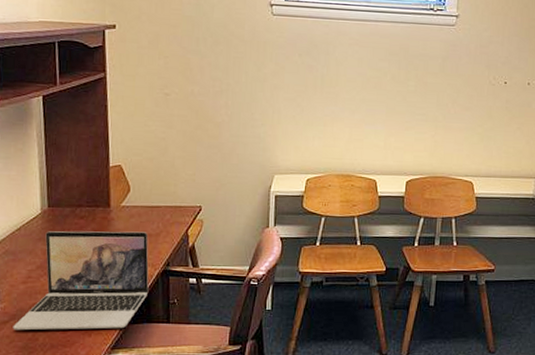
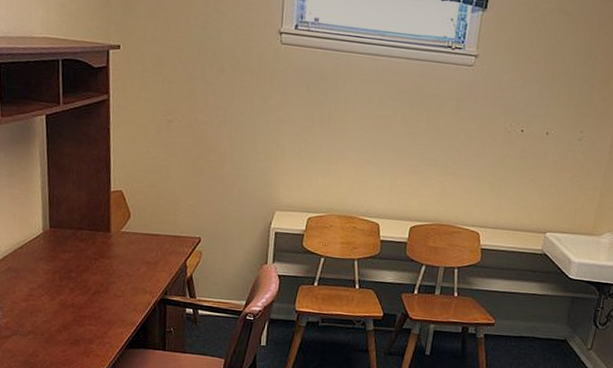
laptop: present [13,231,149,331] -> none [14,251,147,352]

